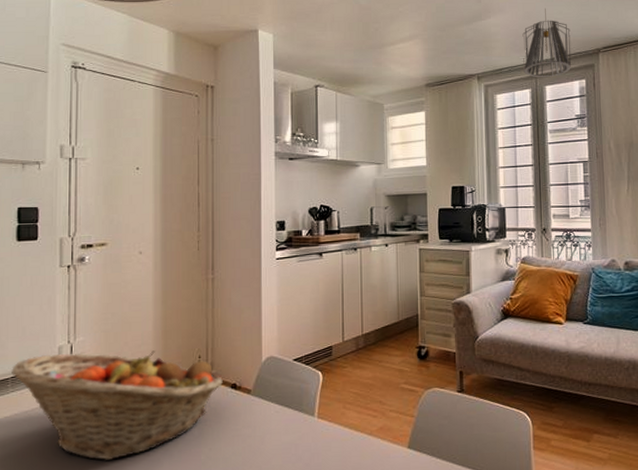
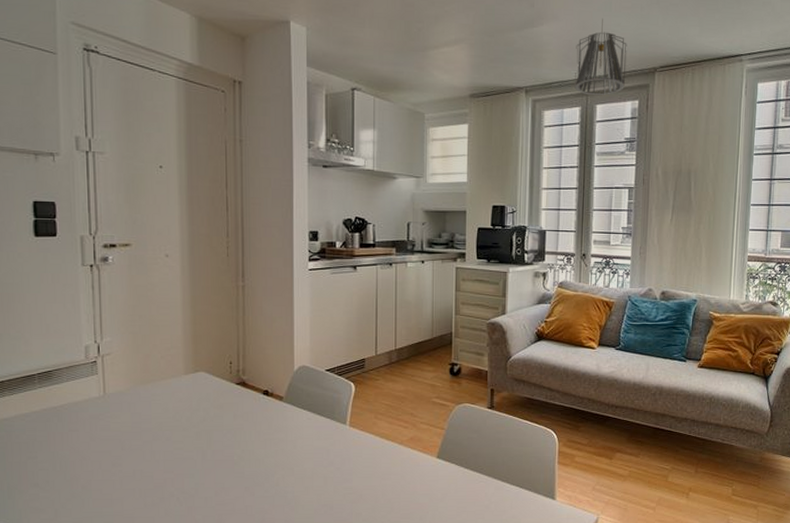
fruit basket: present [12,350,224,460] -> none [37,352,256,456]

